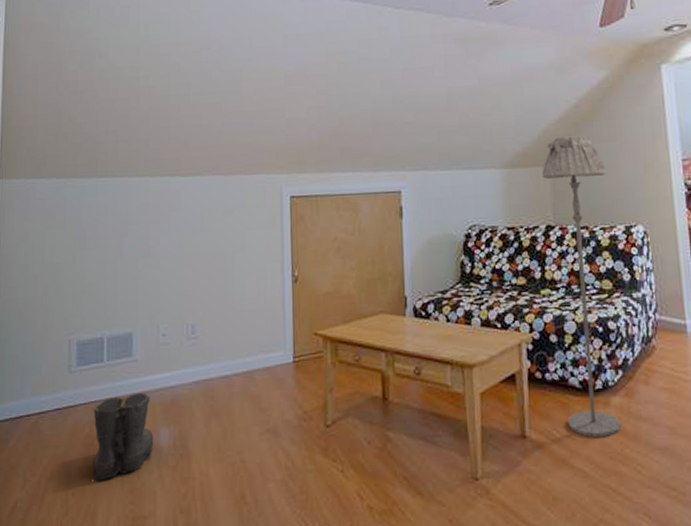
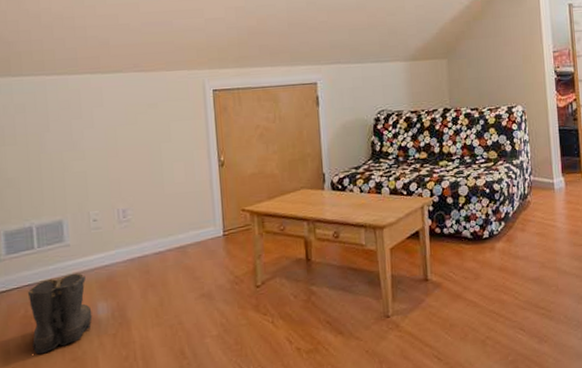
floor lamp: present [542,135,621,437] -> none [440,32,503,275]

